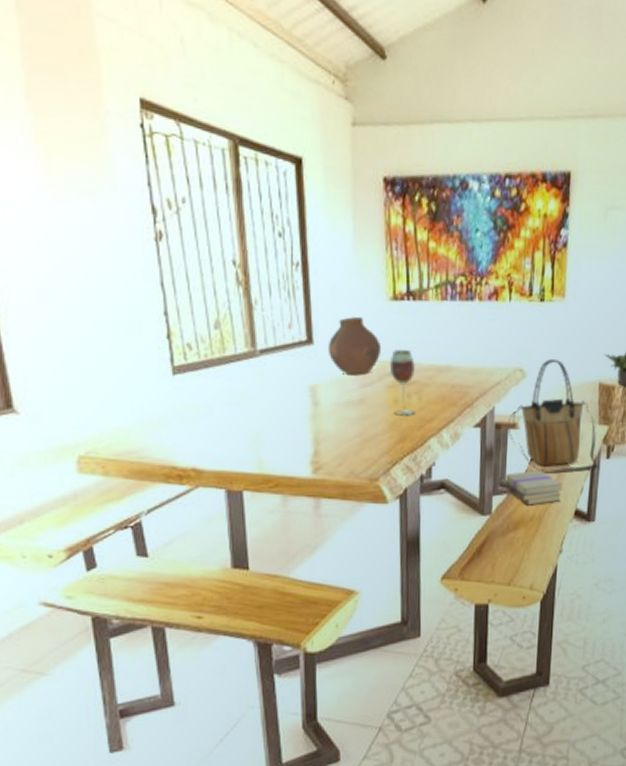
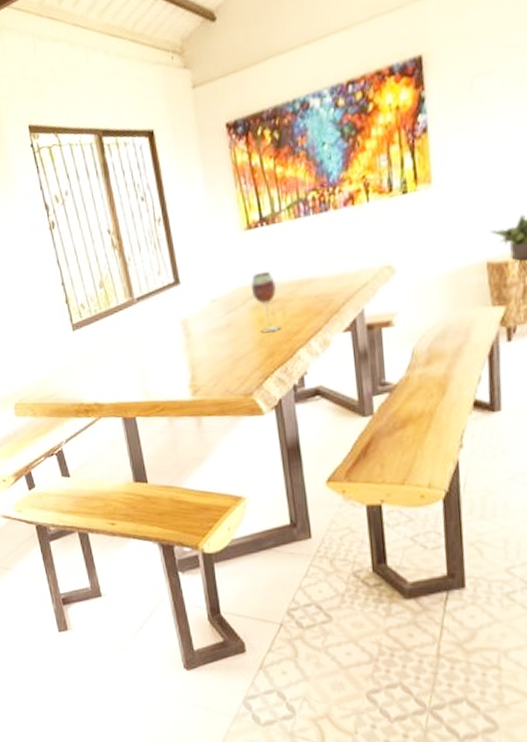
vase: present [327,316,382,376] -> none [192,251,242,305]
books: present [500,470,563,506] -> none [379,364,455,402]
tote bag: present [508,358,599,473] -> none [381,248,499,366]

